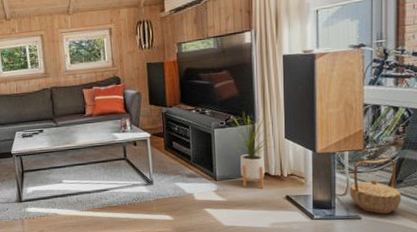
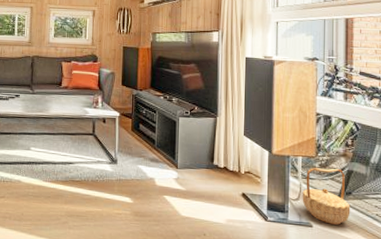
house plant: present [227,112,276,189] -> none [191,105,235,182]

